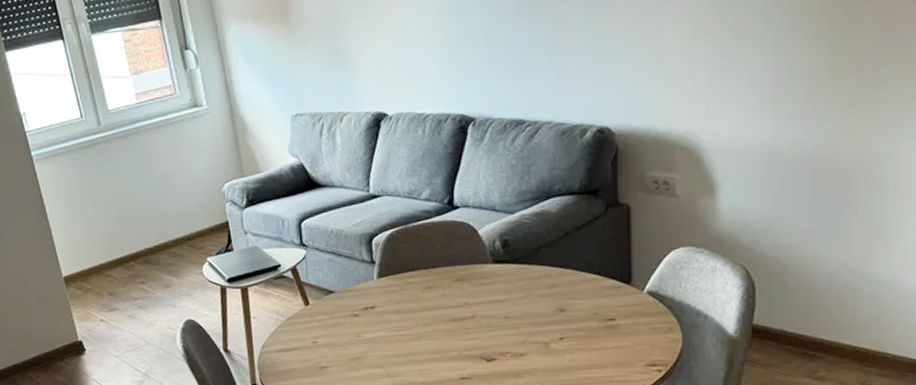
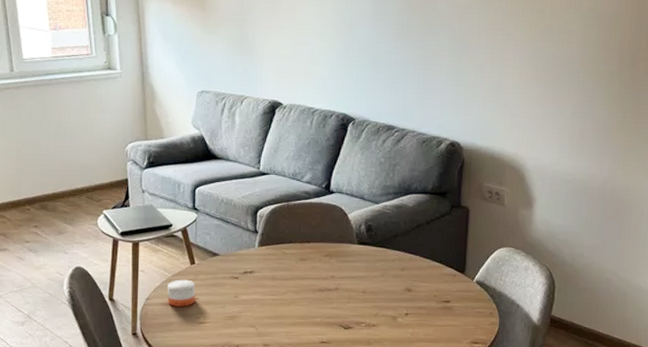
candle: none [283,322,315,353] -> present [167,279,196,307]

